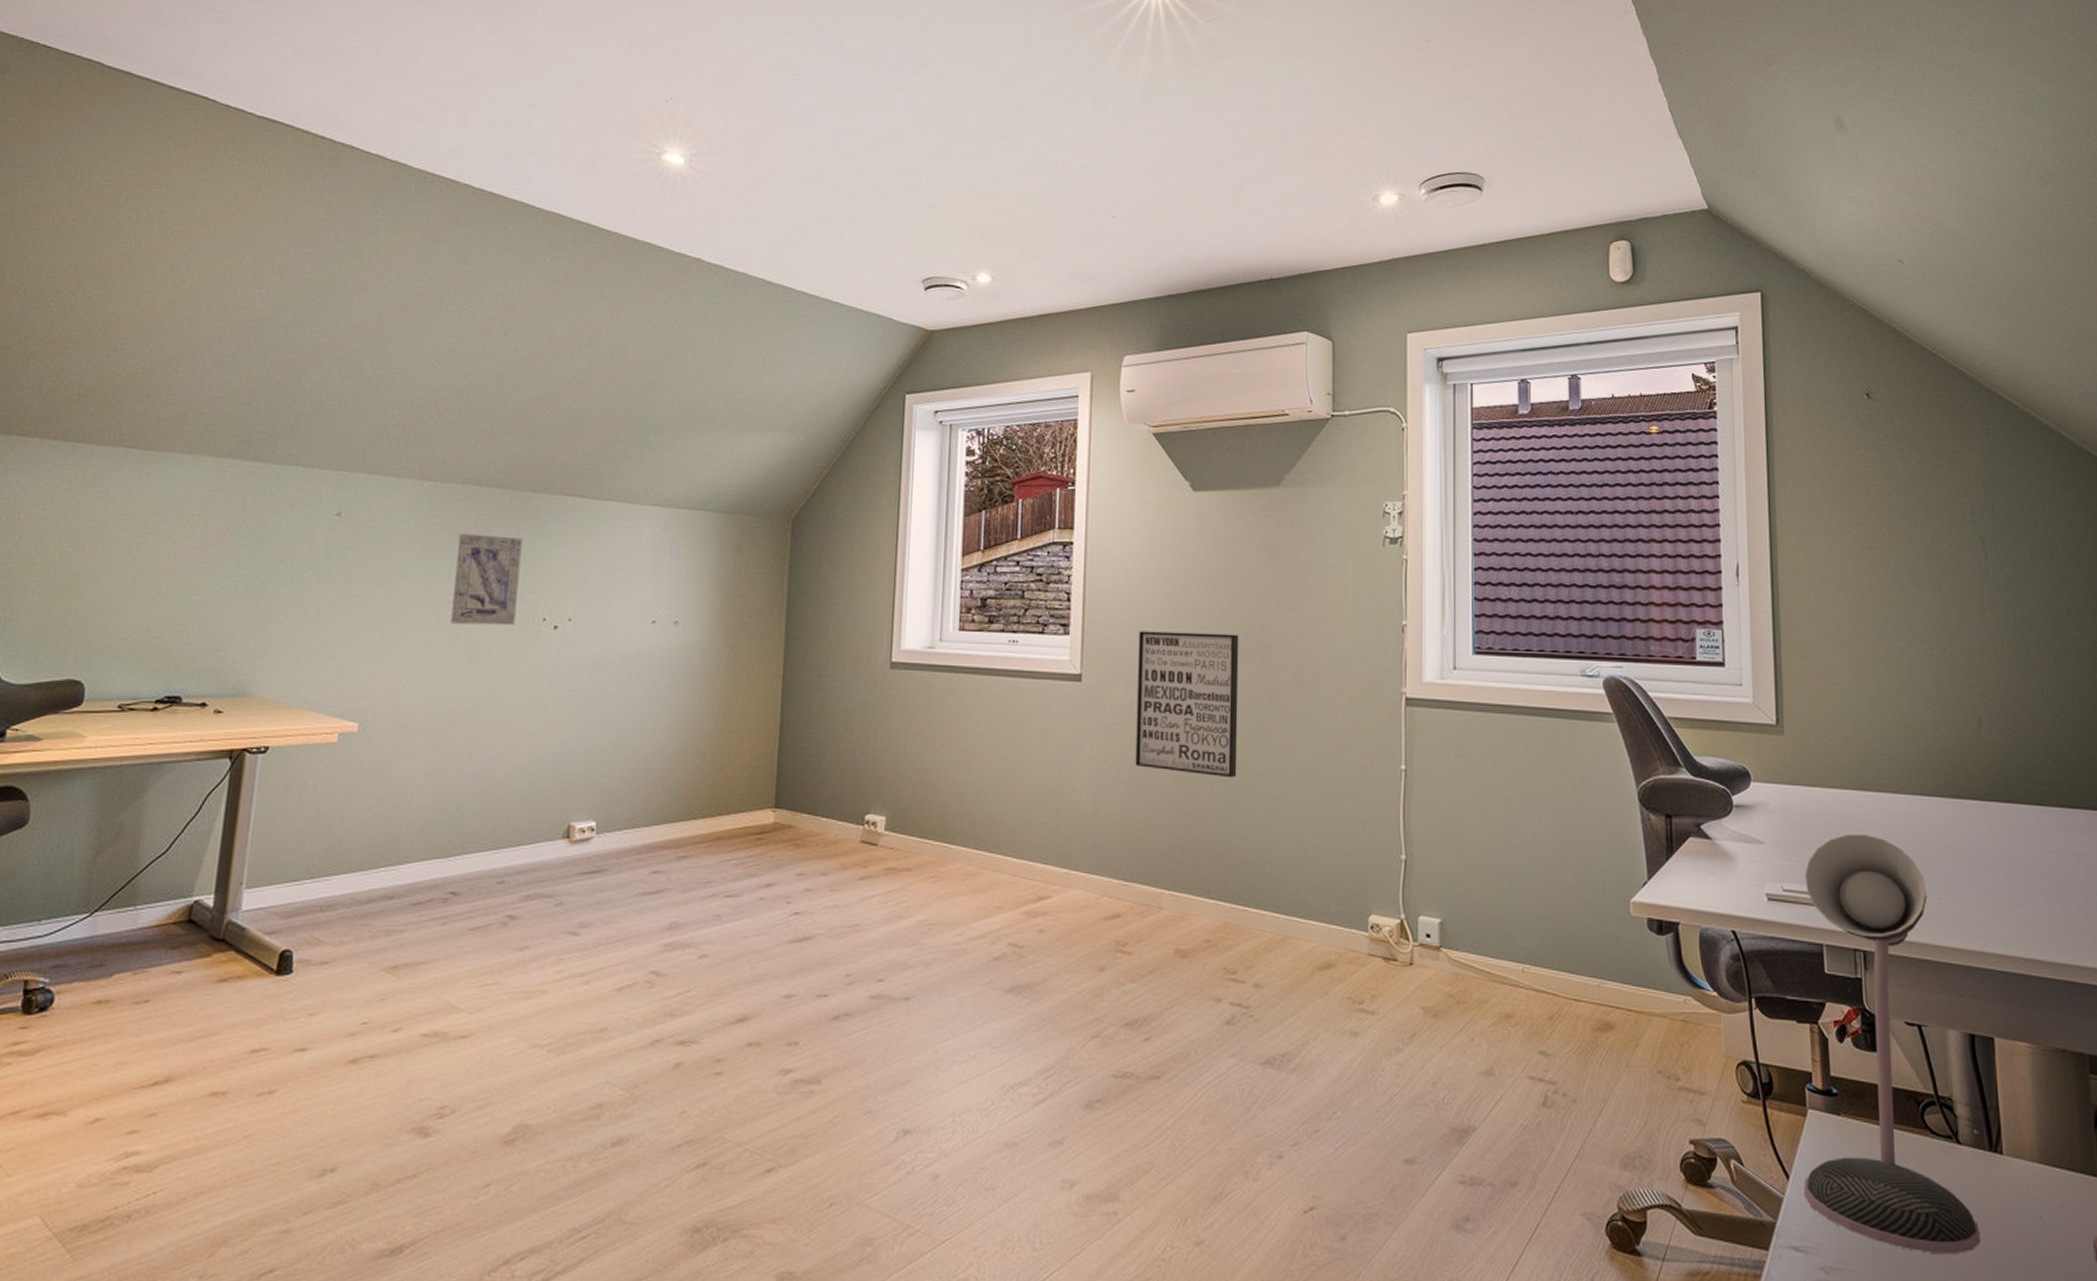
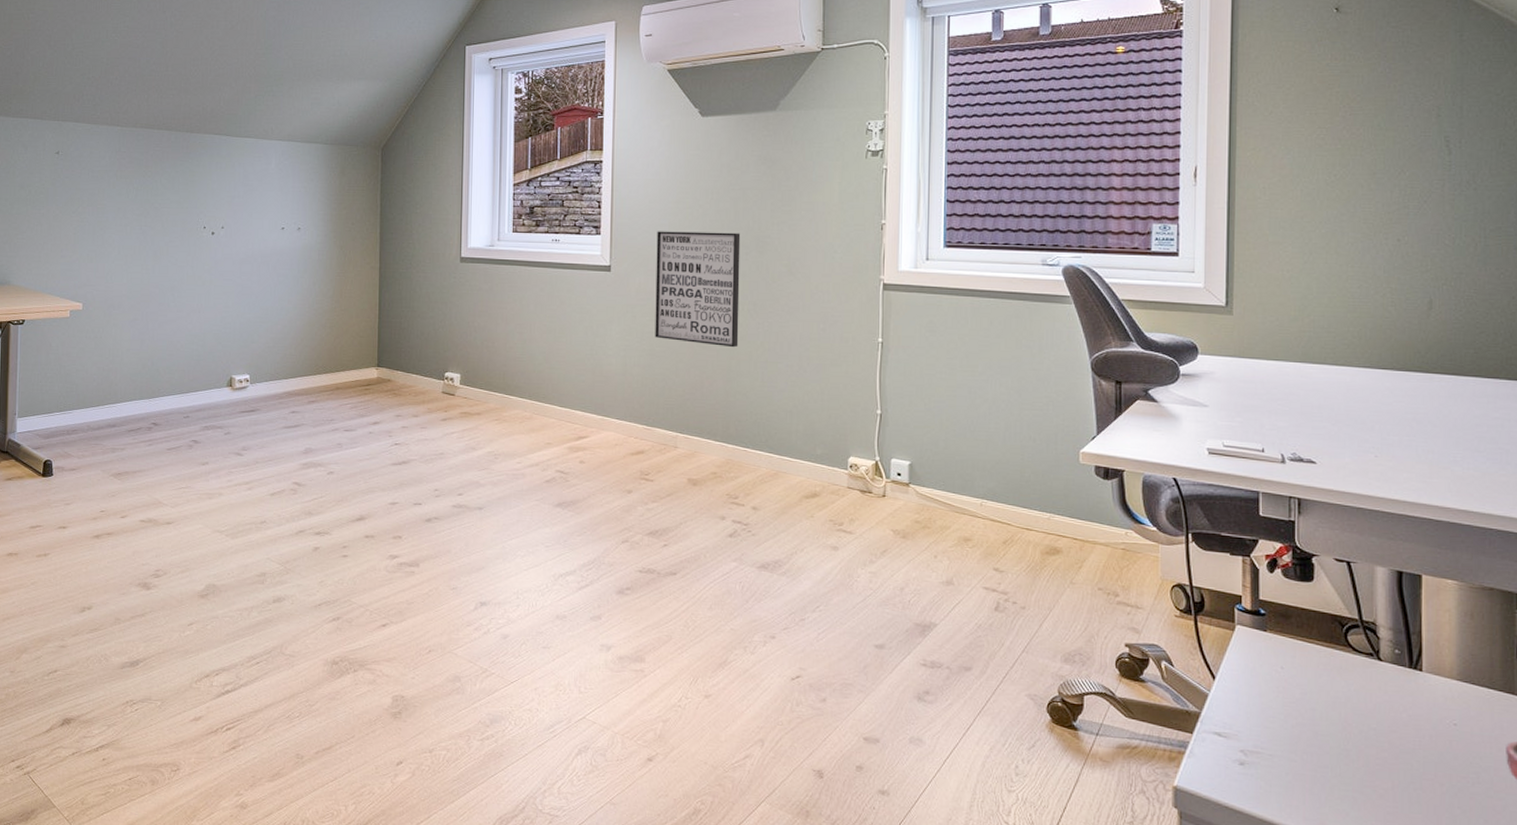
wall art: present [451,533,523,626] -> none [140,164,186,232]
desk lamp: present [1804,833,1980,1253] -> none [1229,399,1394,748]

